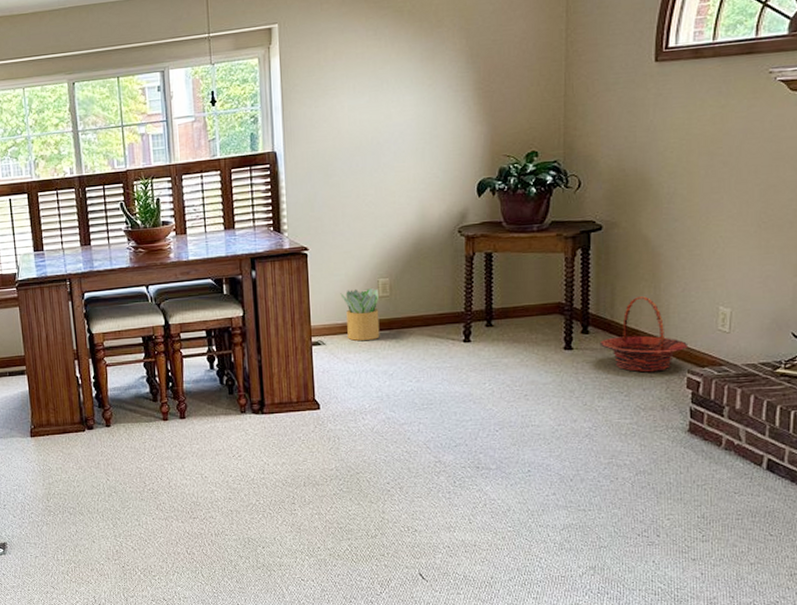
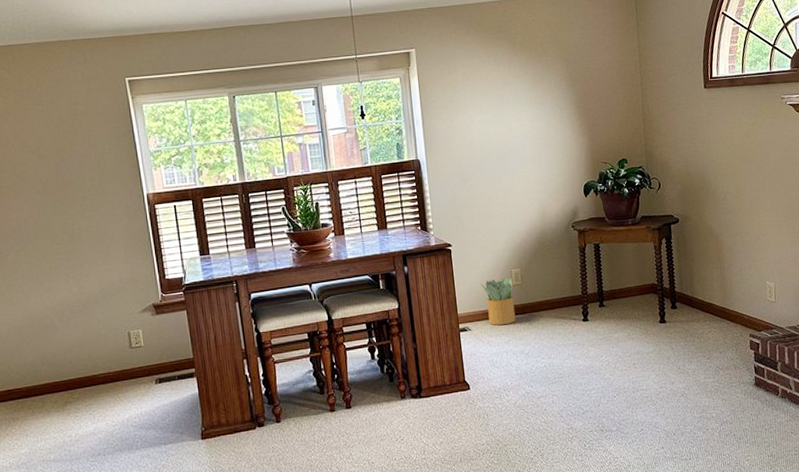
basket: present [599,296,689,372] -> none [685,276,749,338]

